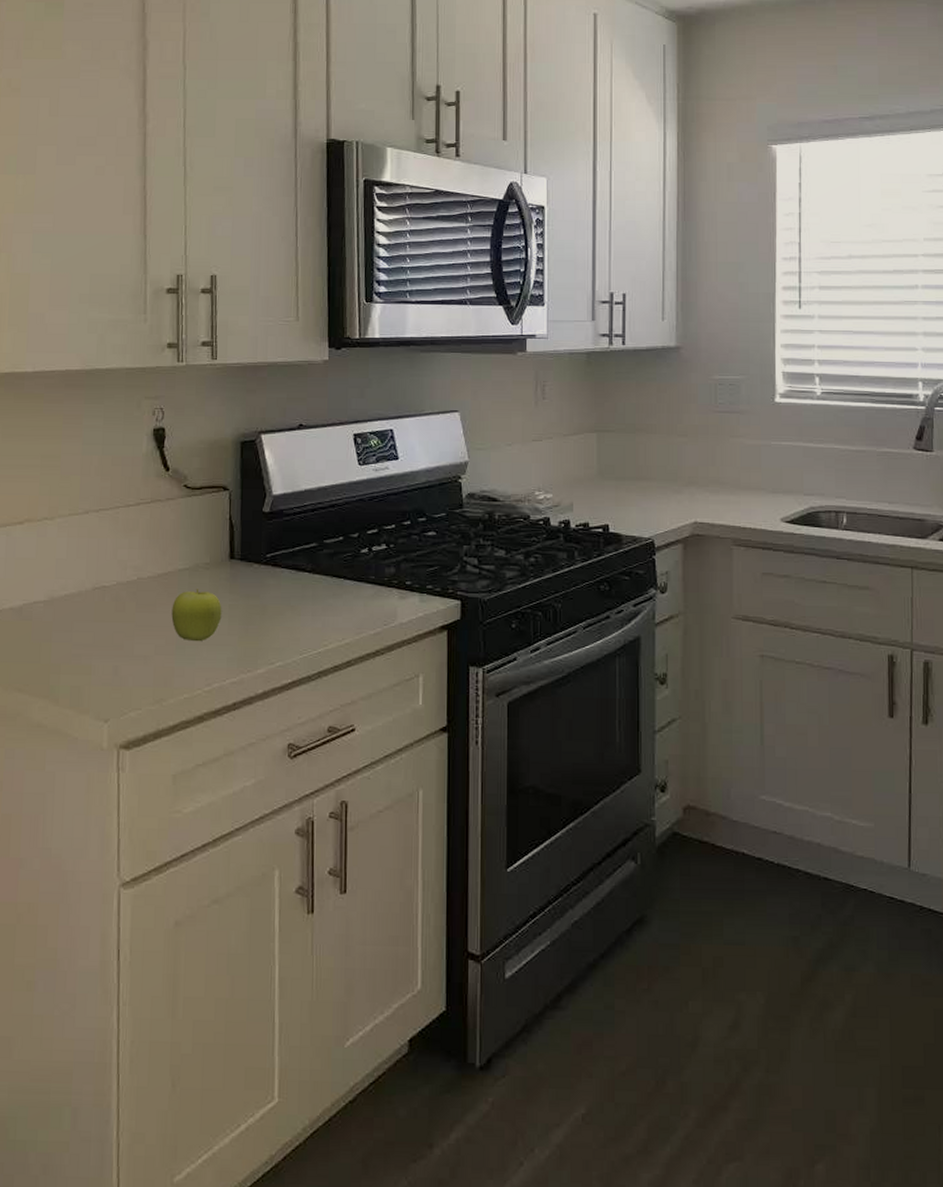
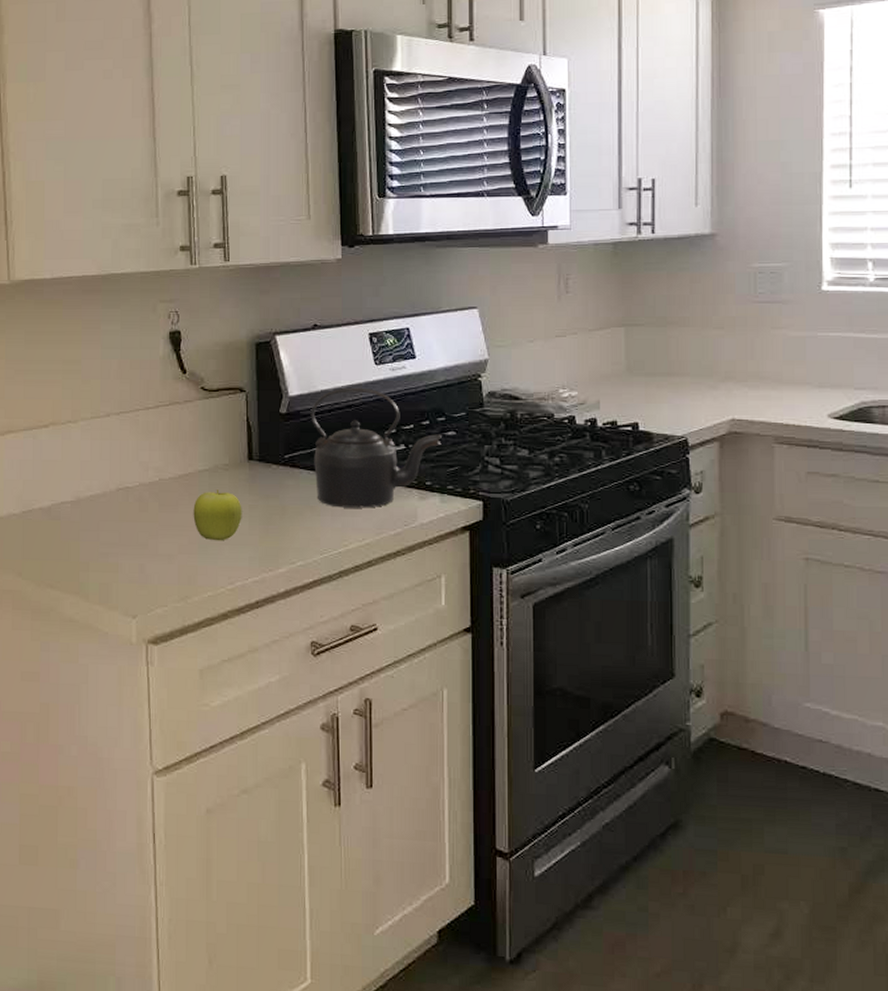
kettle: none [293,487,422,608] -> present [310,387,442,508]

